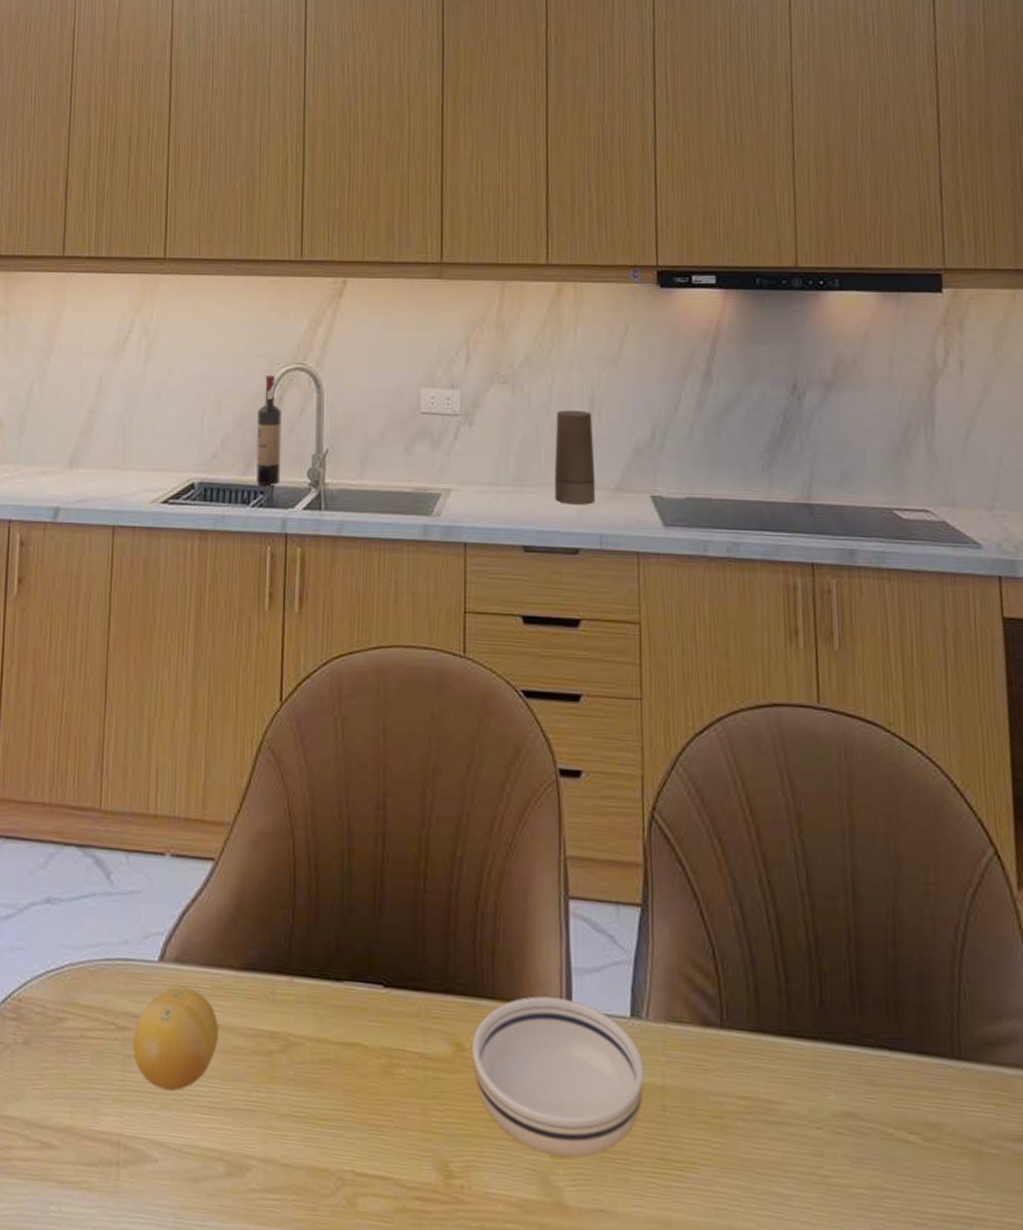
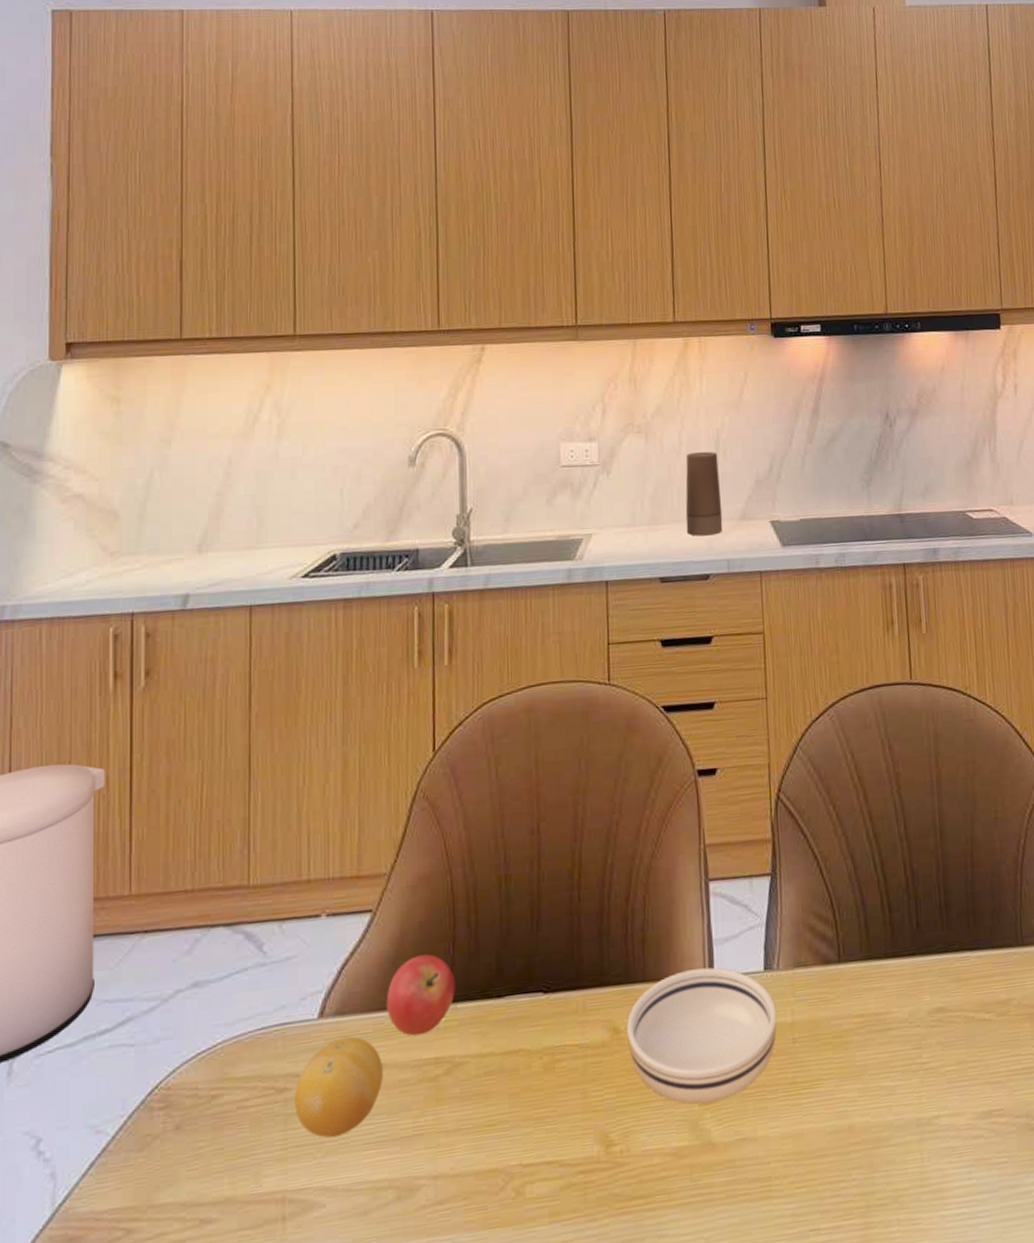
fruit: none [224,916,293,1003] -> present [386,954,455,1036]
wine bottle: present [256,375,281,486] -> none [399,443,426,549]

